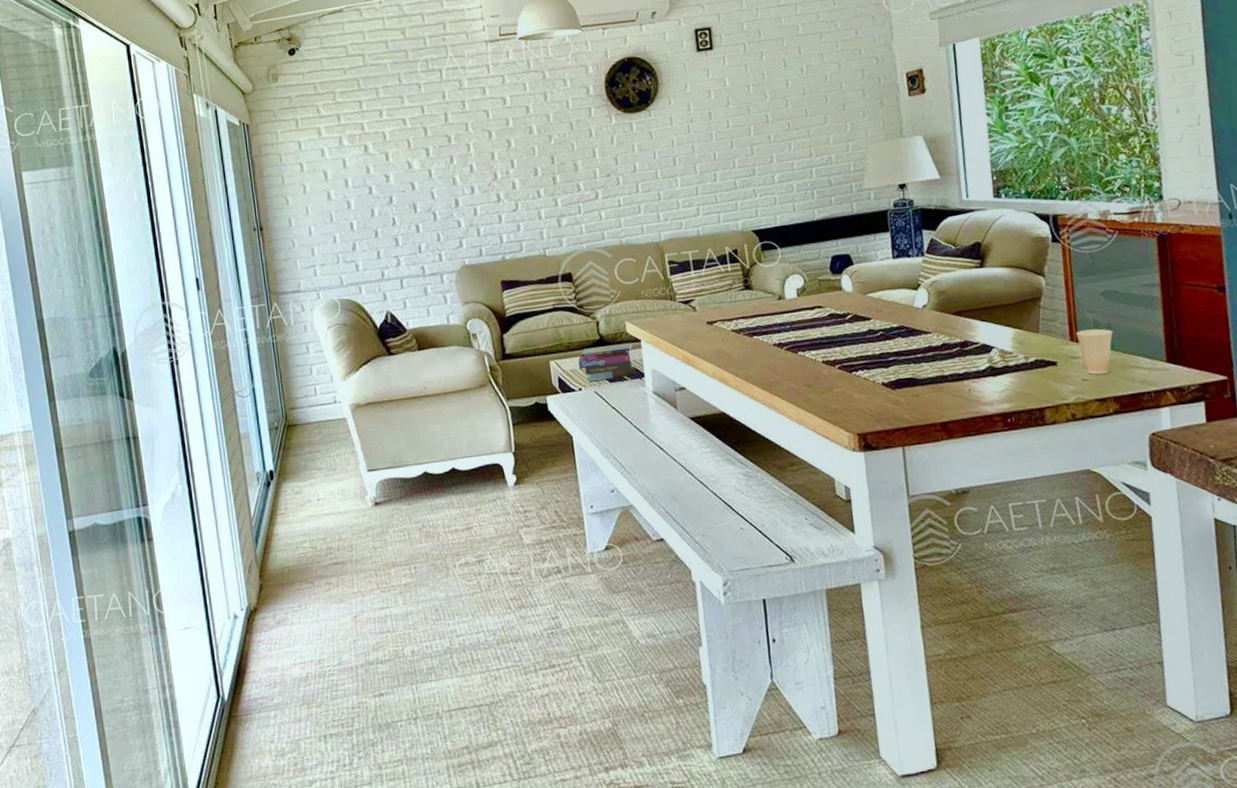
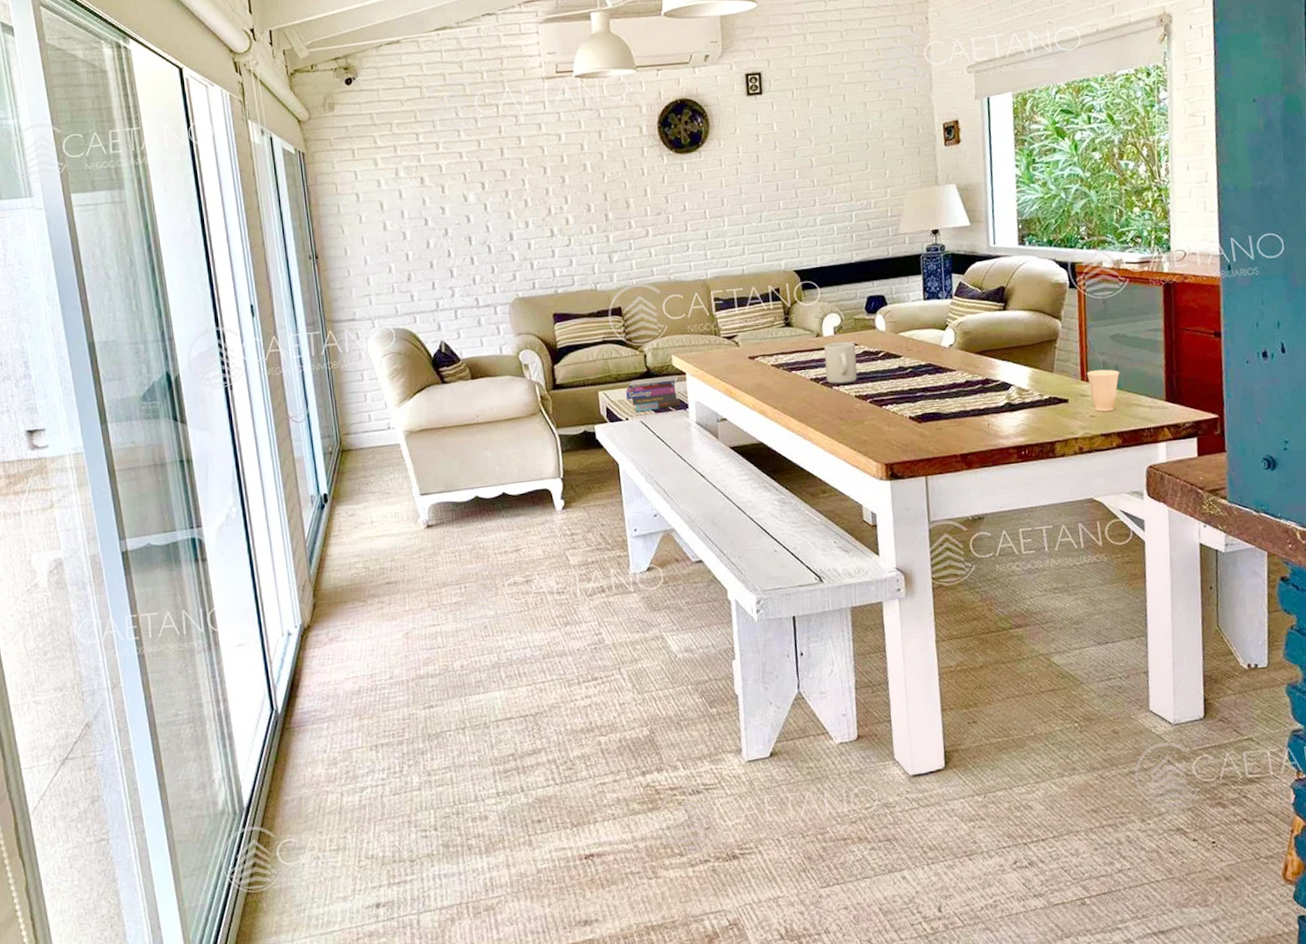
cup: none [786,304,825,350] -> present [824,342,858,385]

